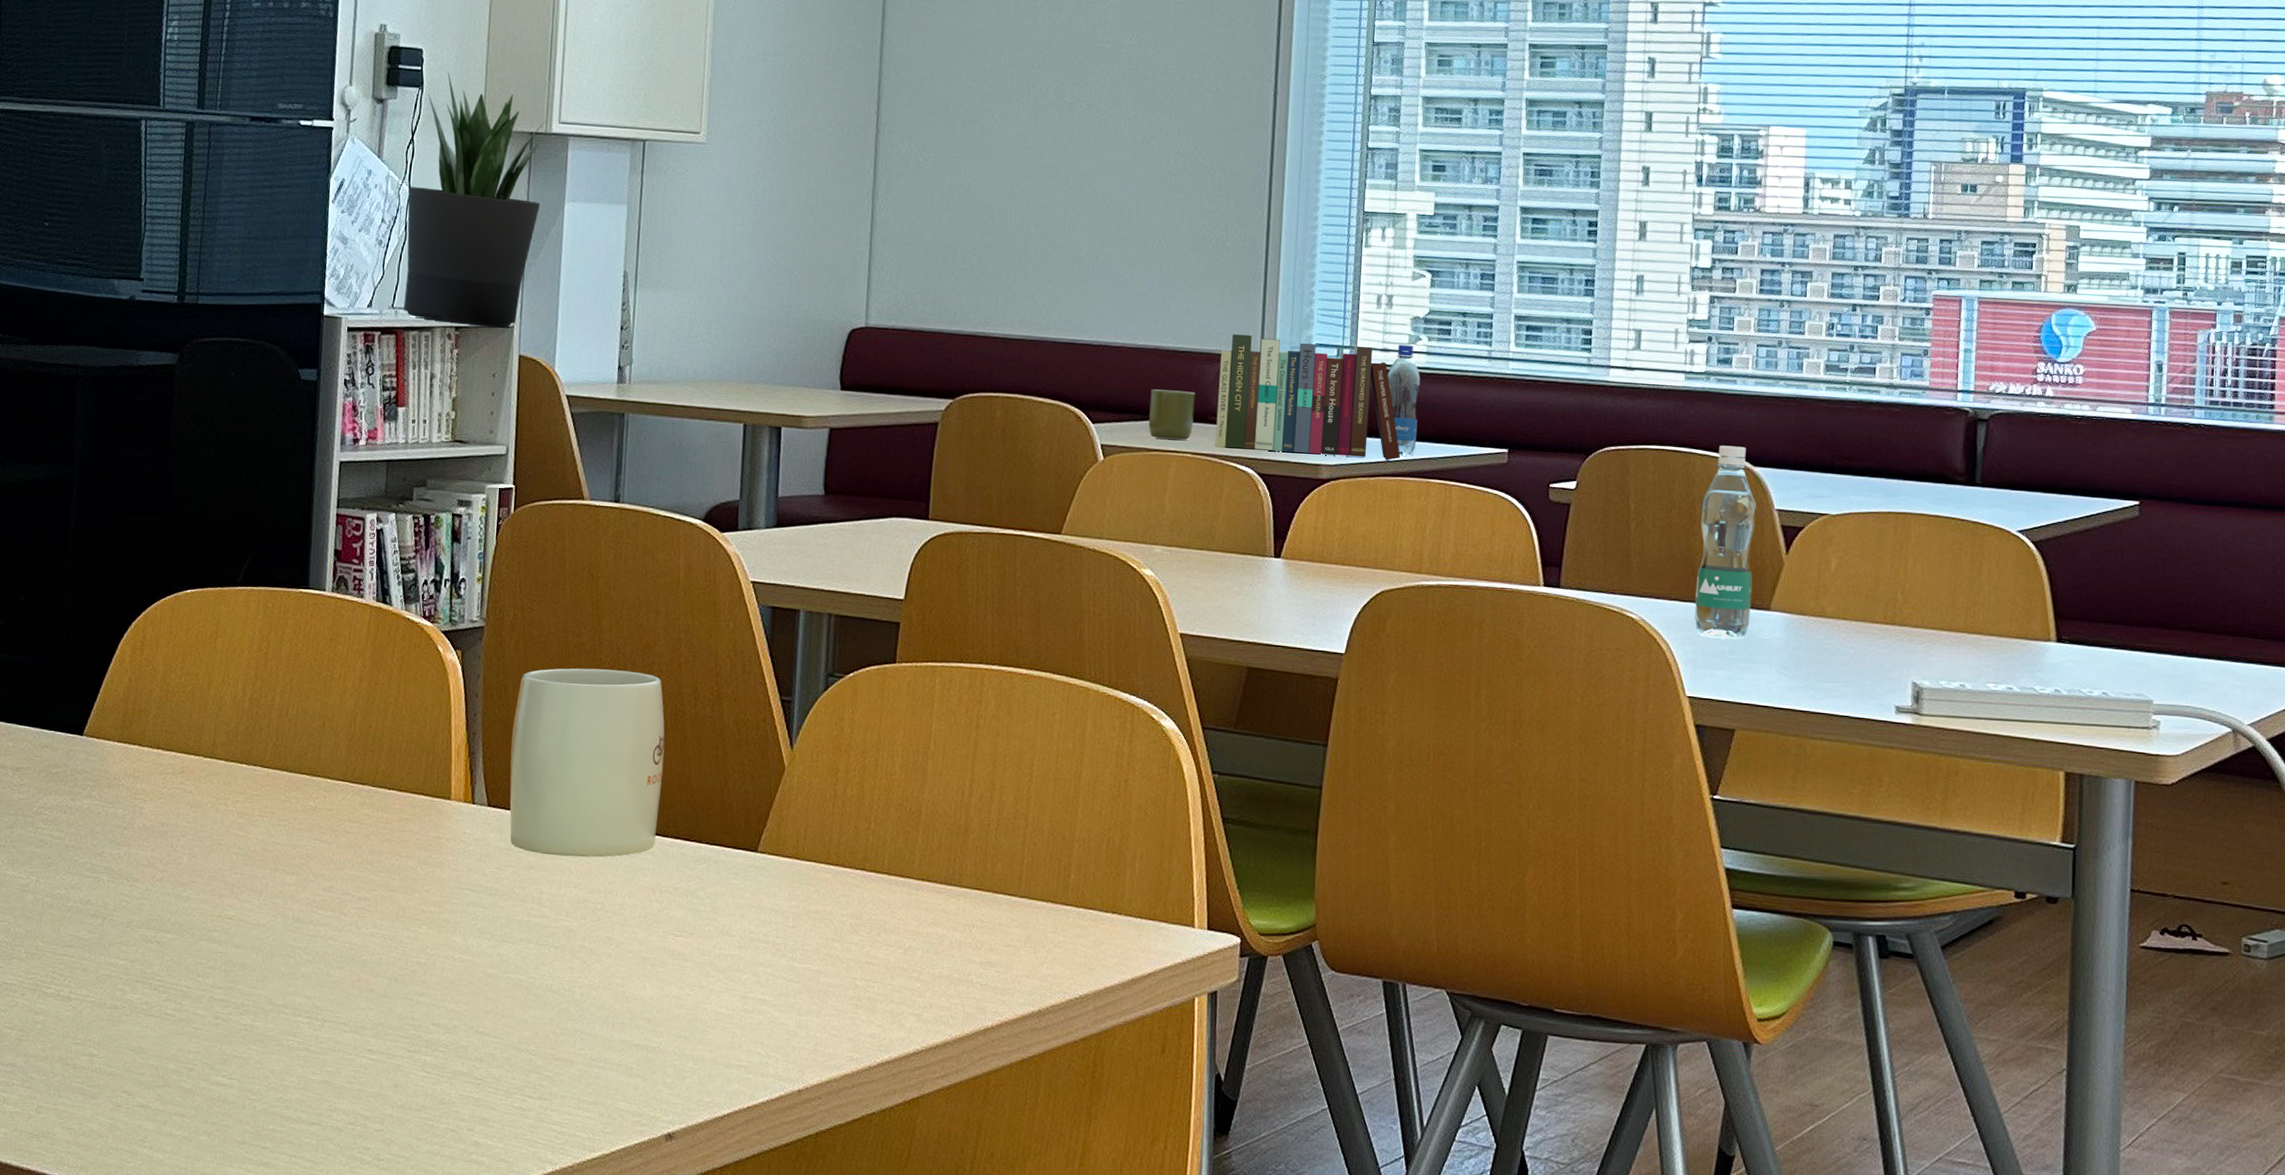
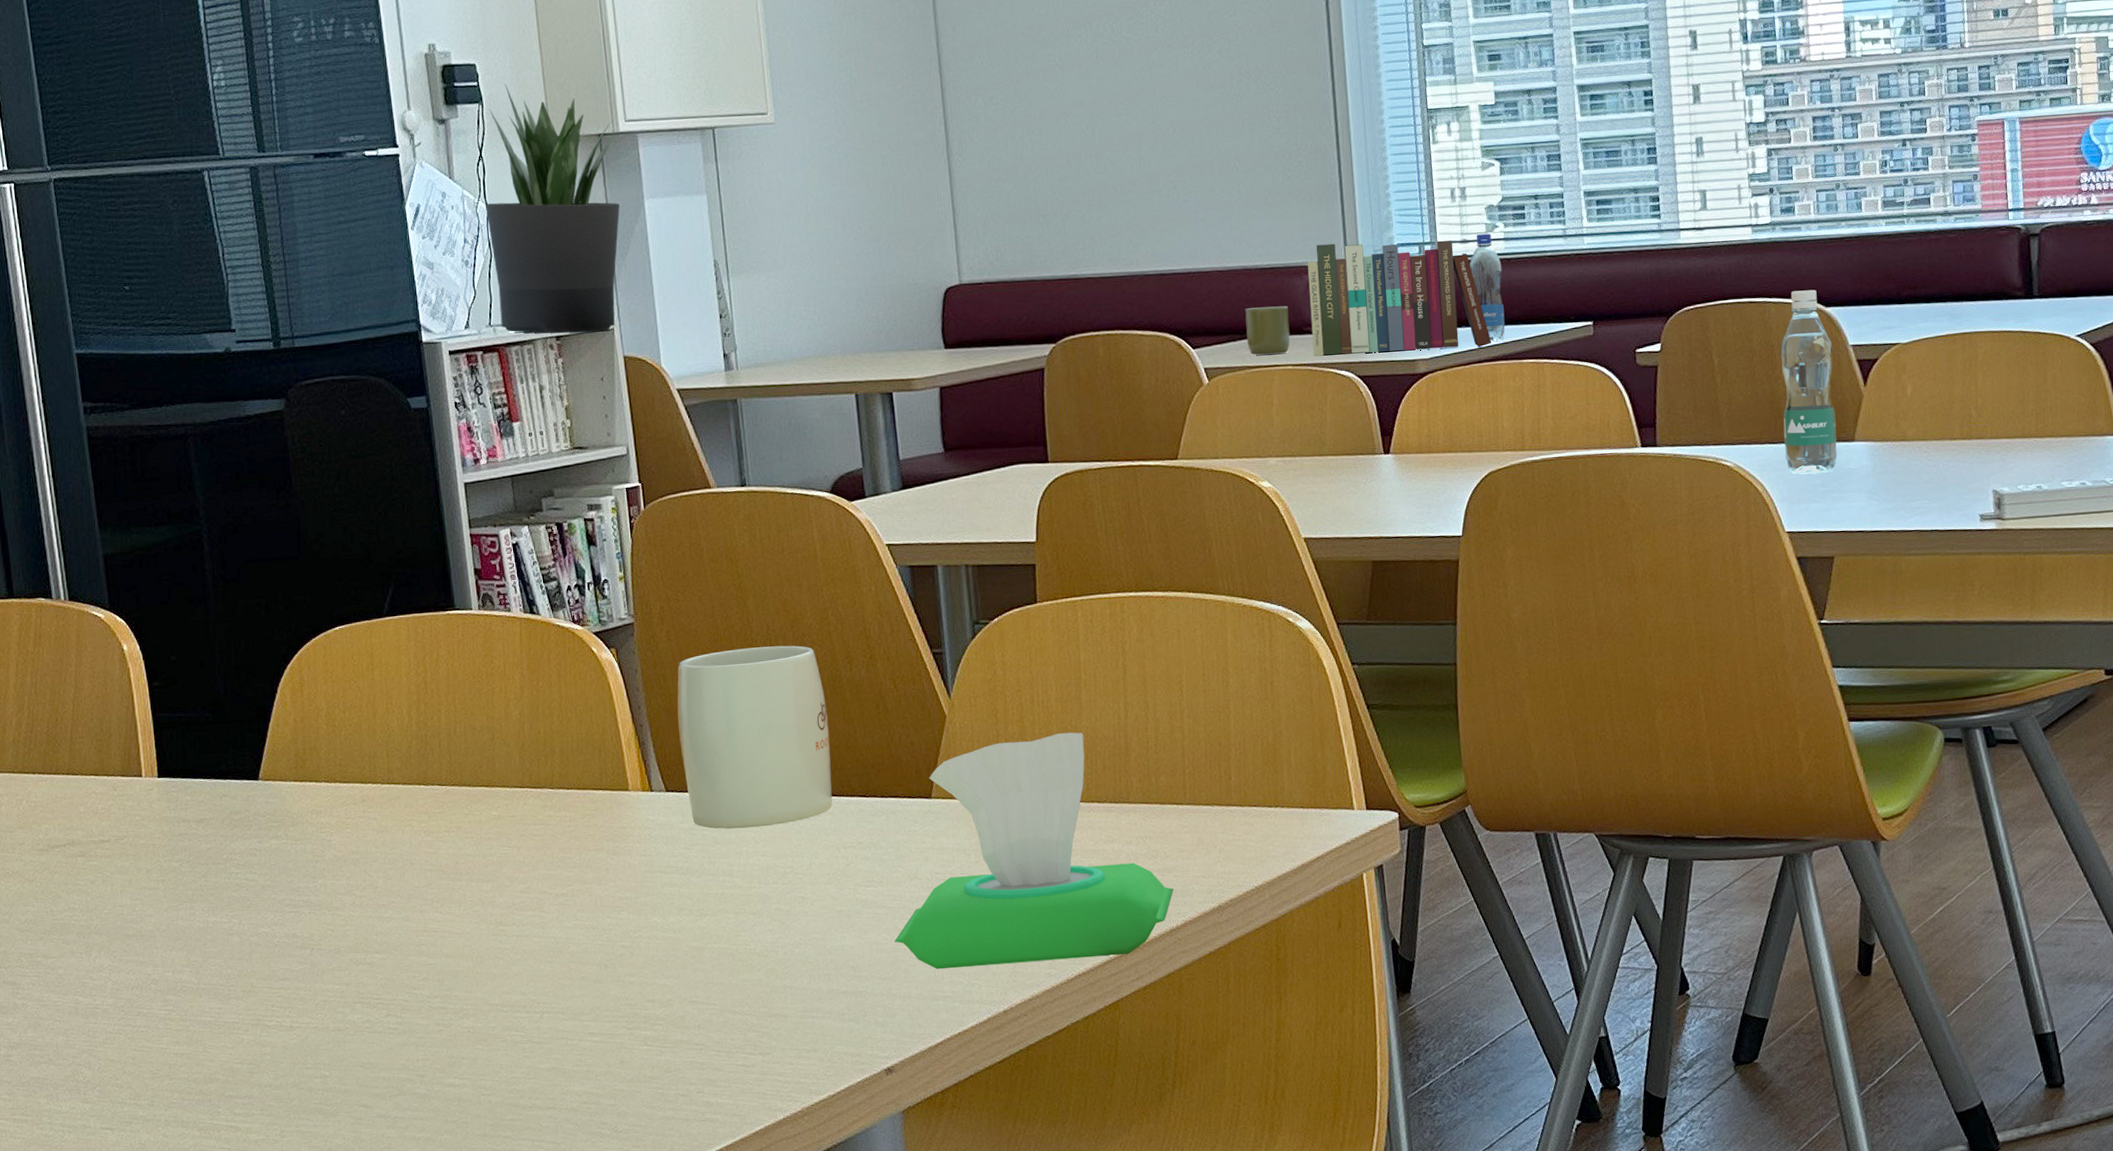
wet wipes pack: none [696,802,994,1049] -> present [894,732,1174,970]

